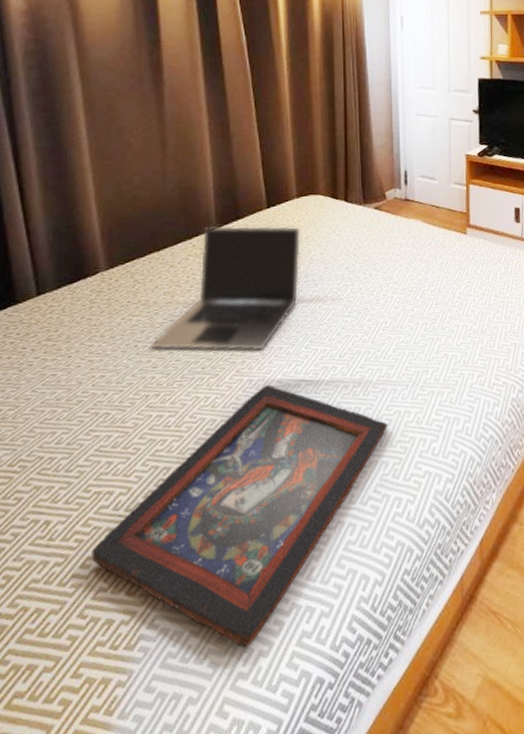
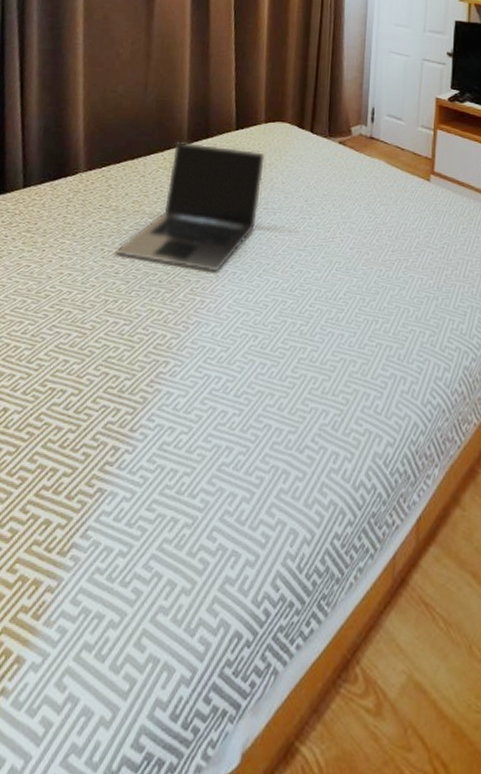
decorative tray: present [91,384,388,649] -> none [39,308,332,581]

